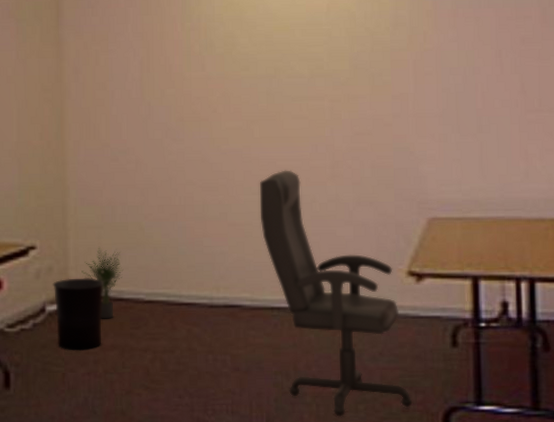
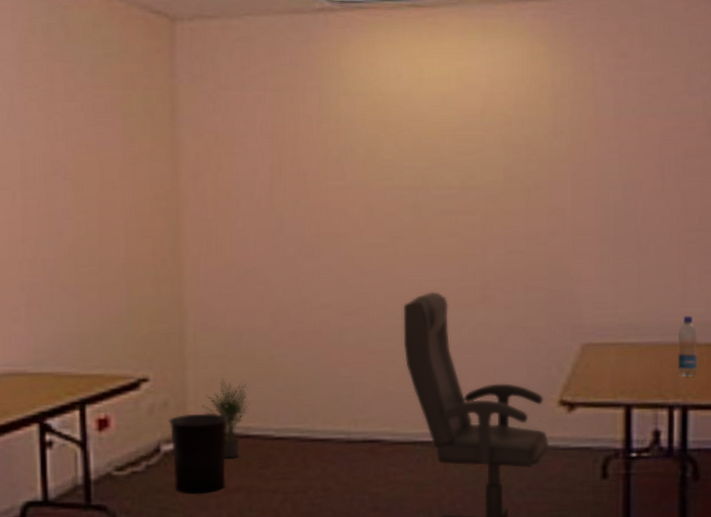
bottle: none [522,192,544,251] -> present [677,316,698,378]

